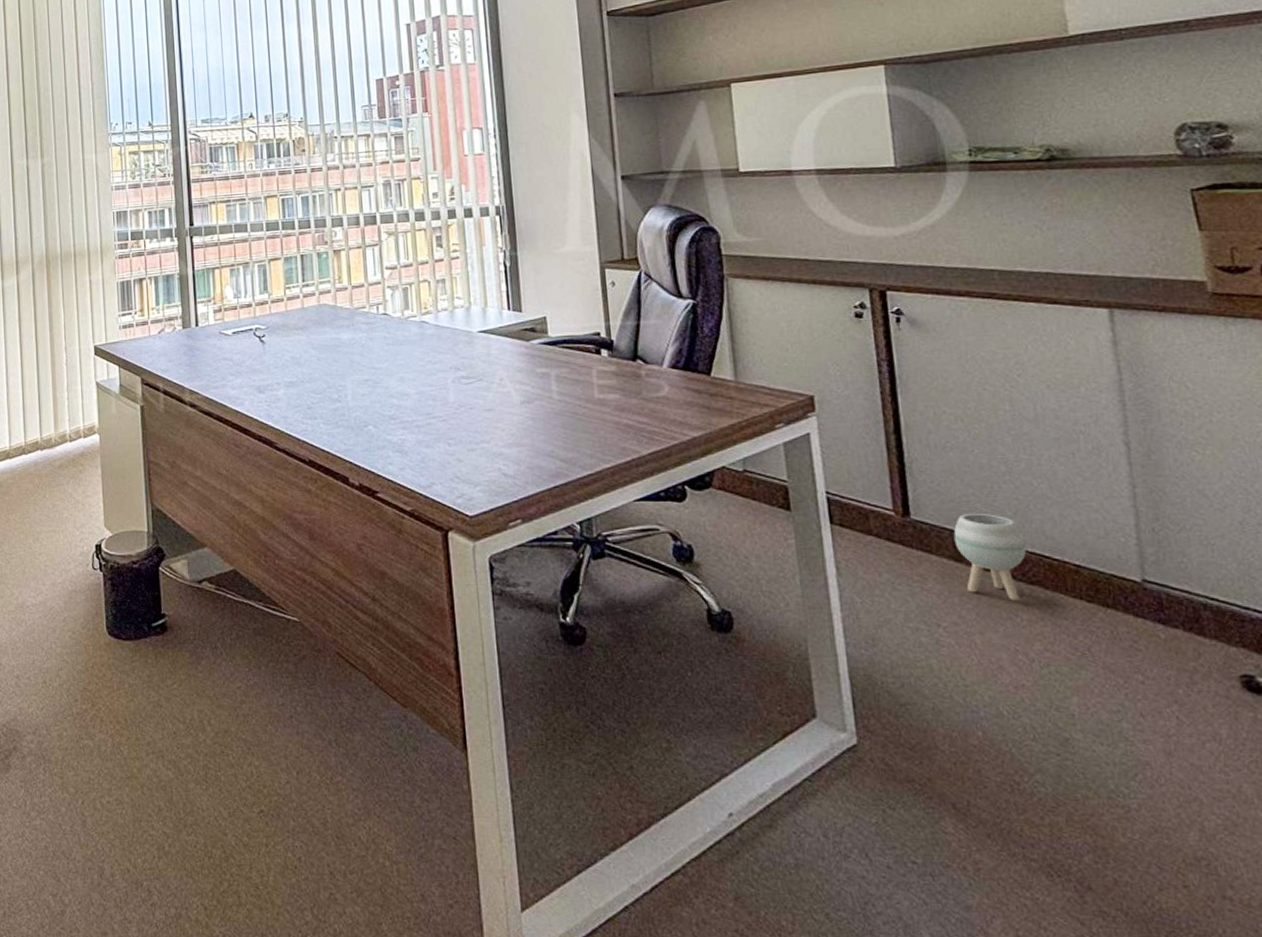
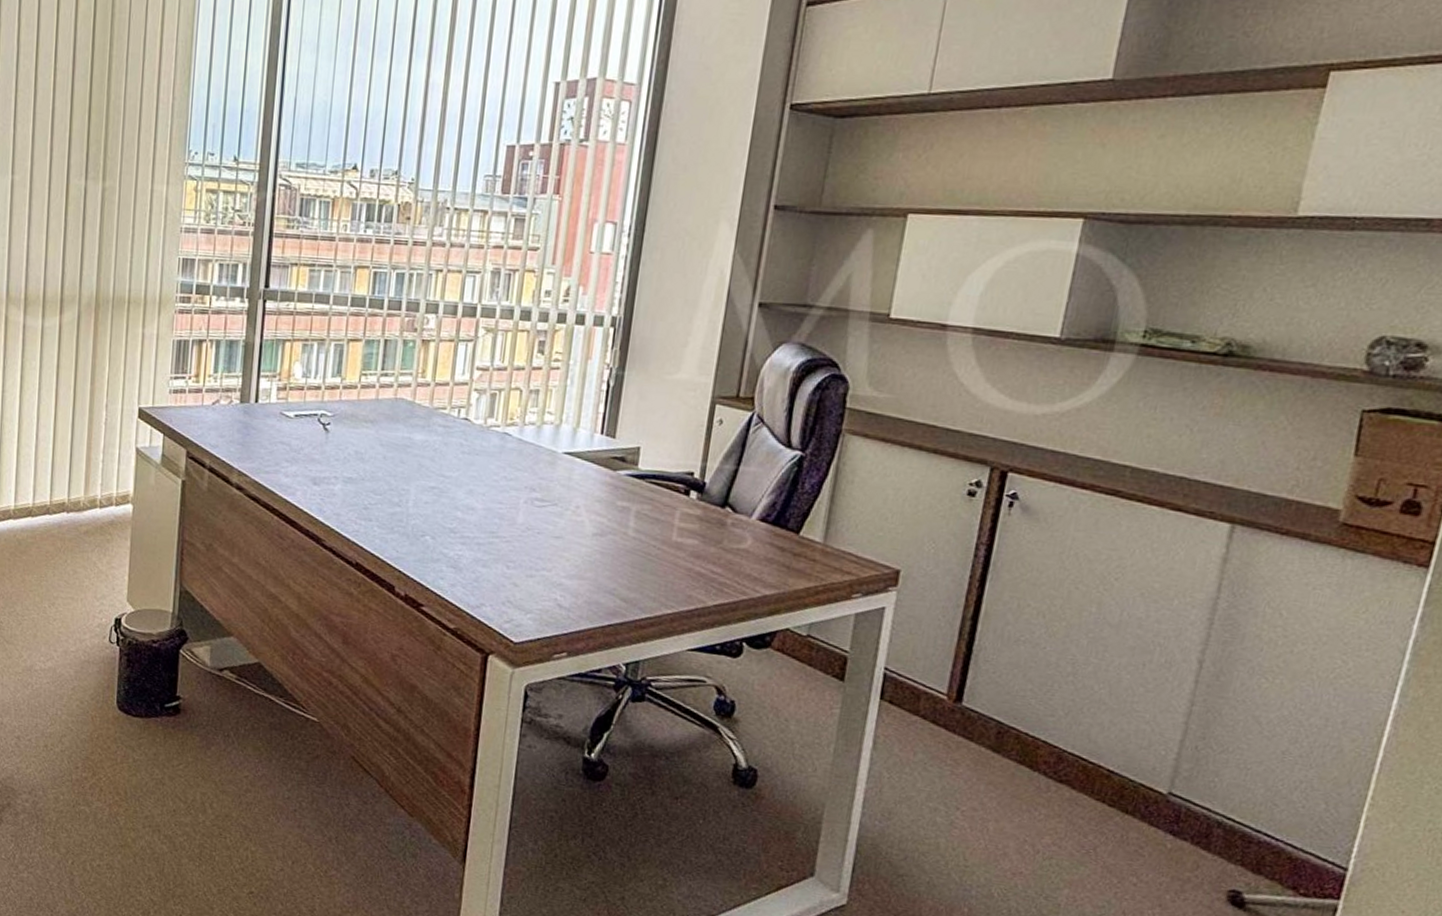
planter: present [953,513,1027,601] -> none [995,707,1068,796]

